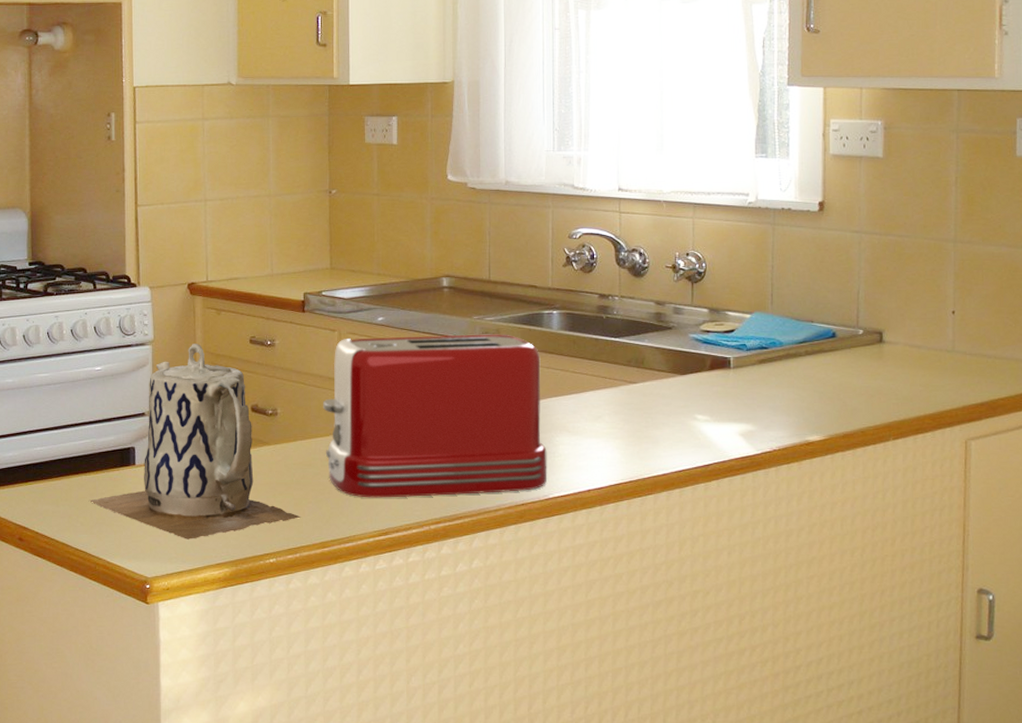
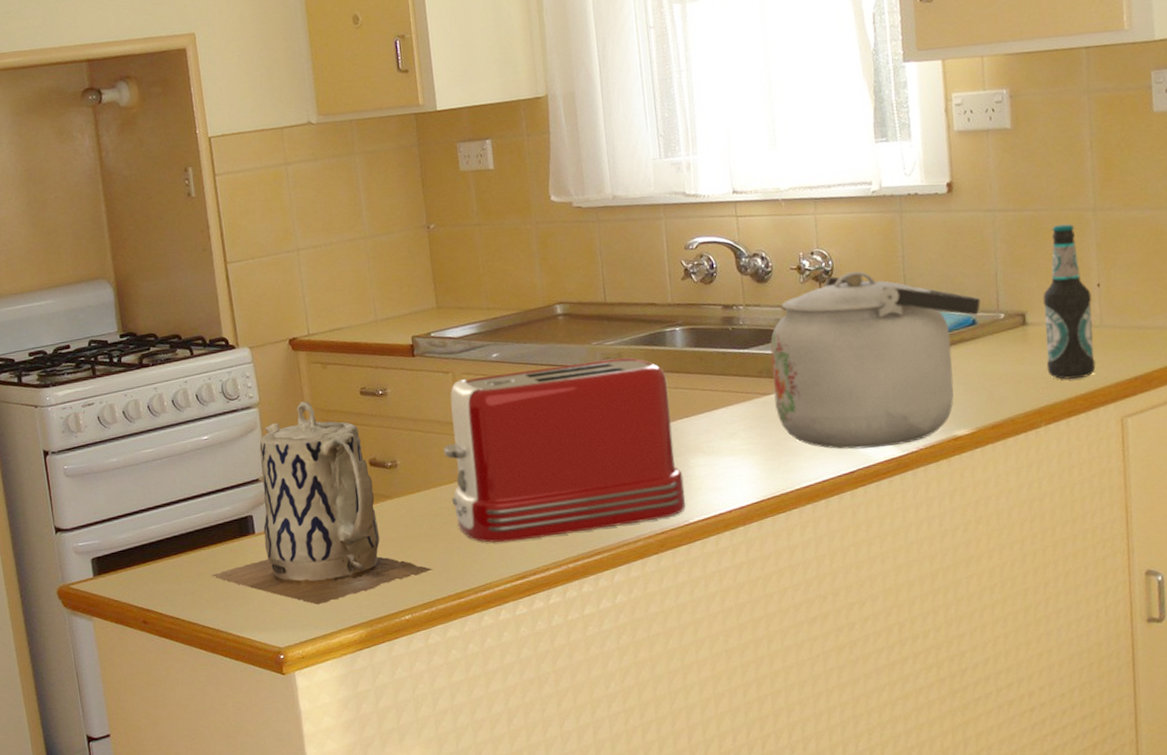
kettle: none [640,275,841,445] -> present [770,270,981,449]
bottle: none [899,252,946,399] -> present [1043,224,1097,380]

